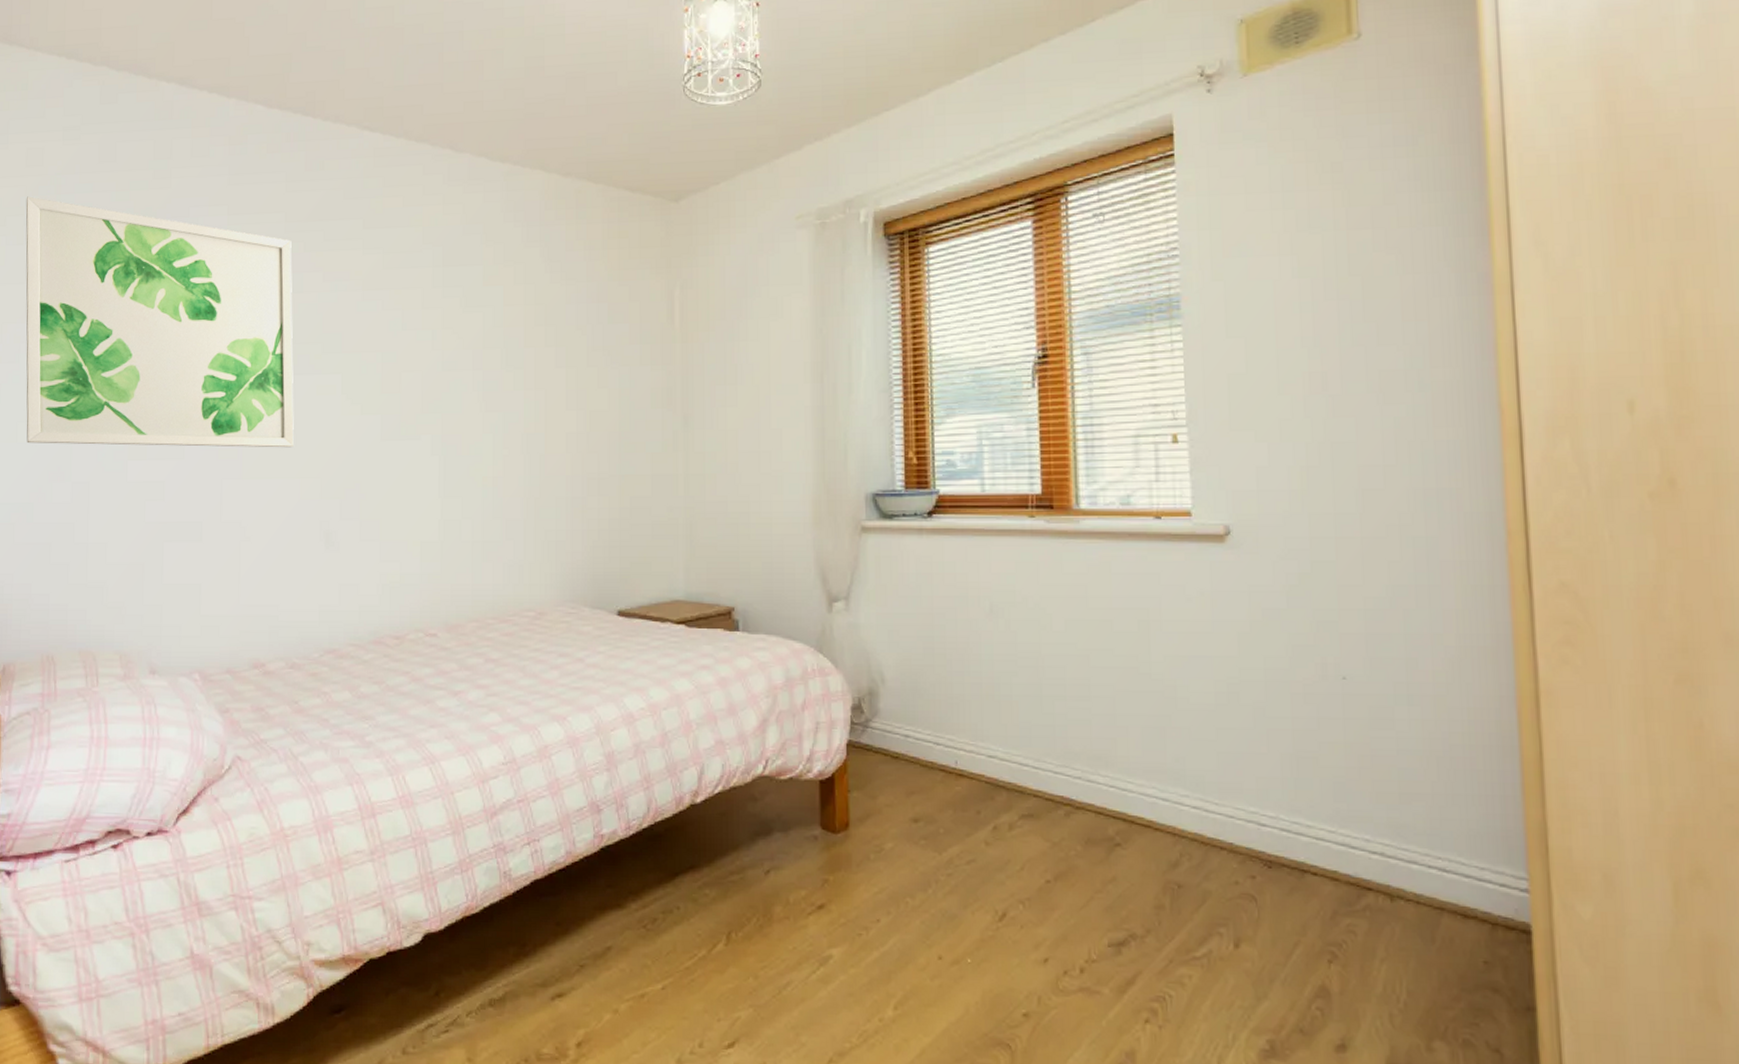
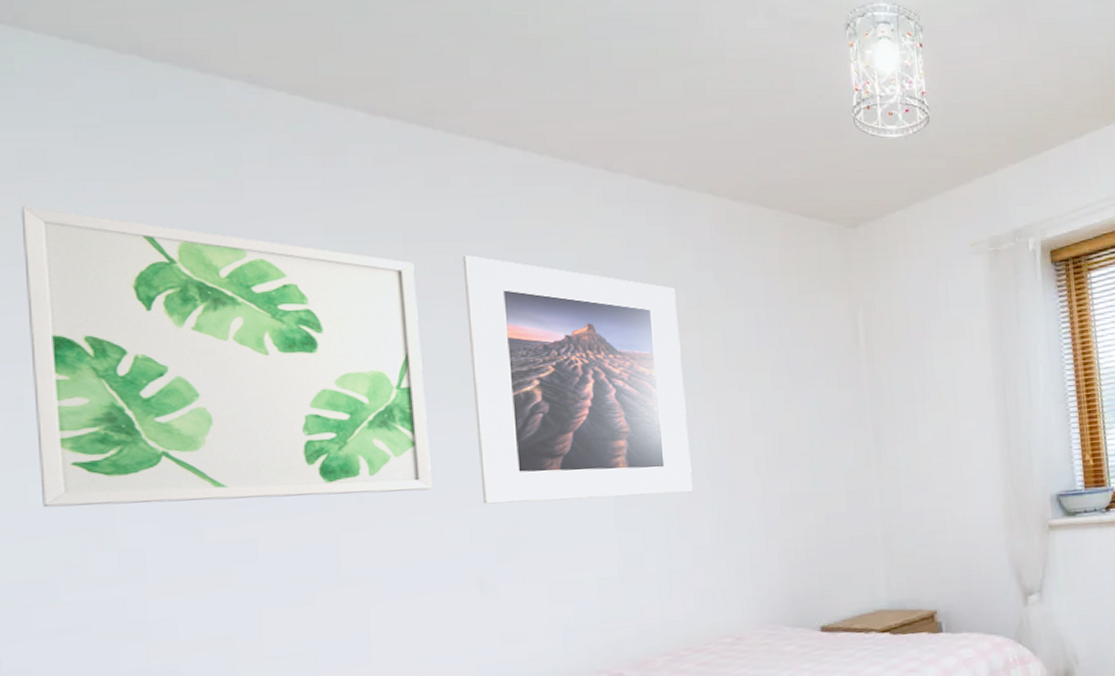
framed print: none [329,233,508,465] -> present [462,255,693,504]

